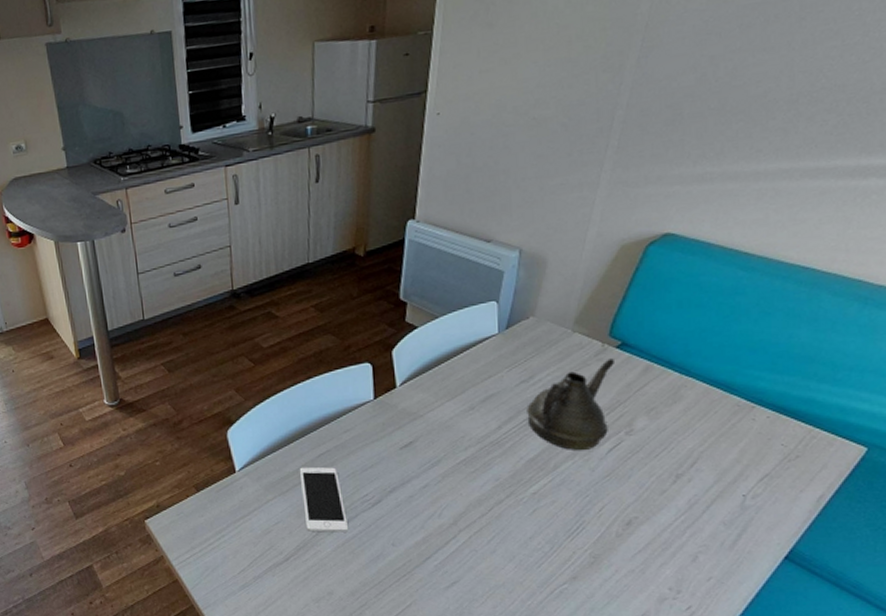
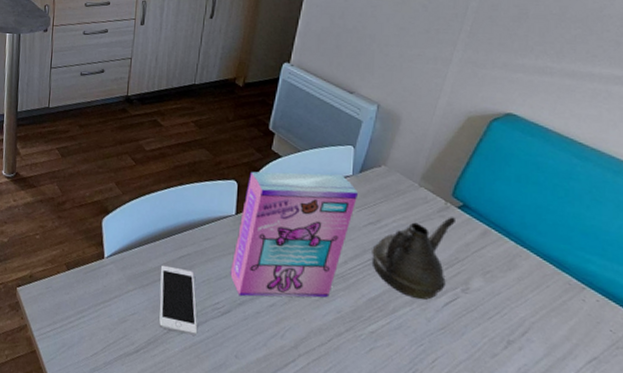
cereal box: none [376,335,507,484] -> present [230,171,359,298]

